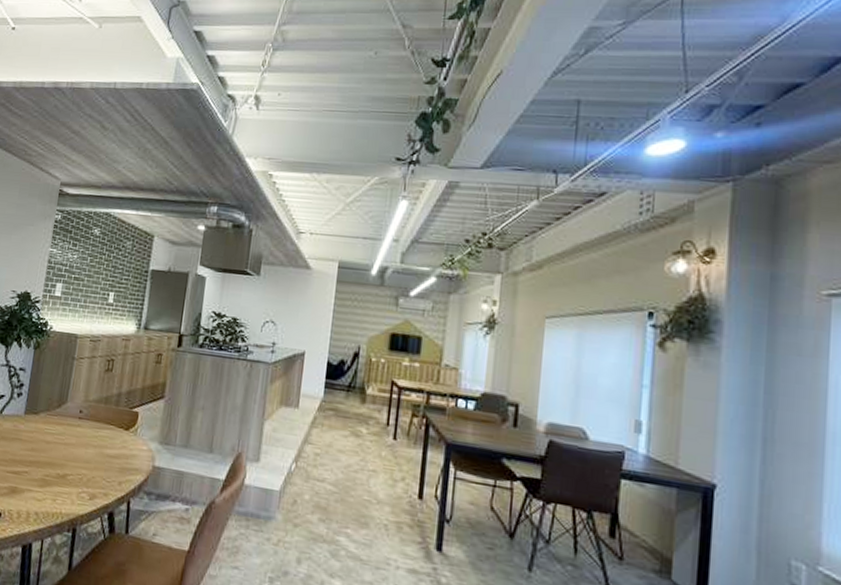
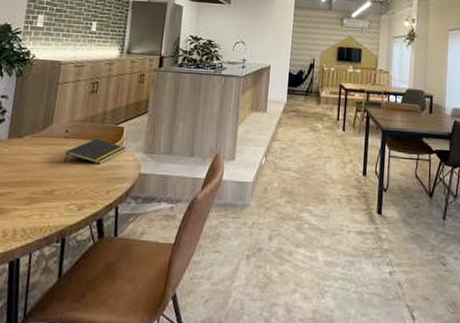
notepad: none [78,422,140,451] -> present [64,138,126,164]

